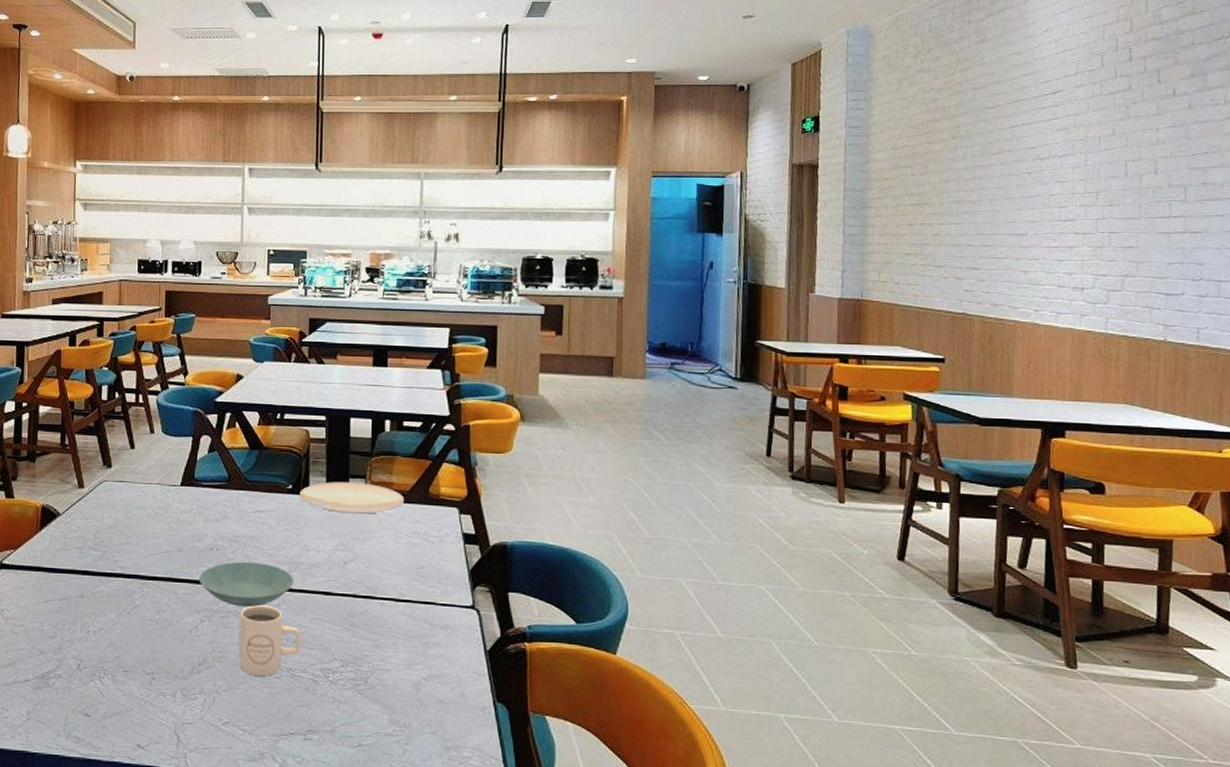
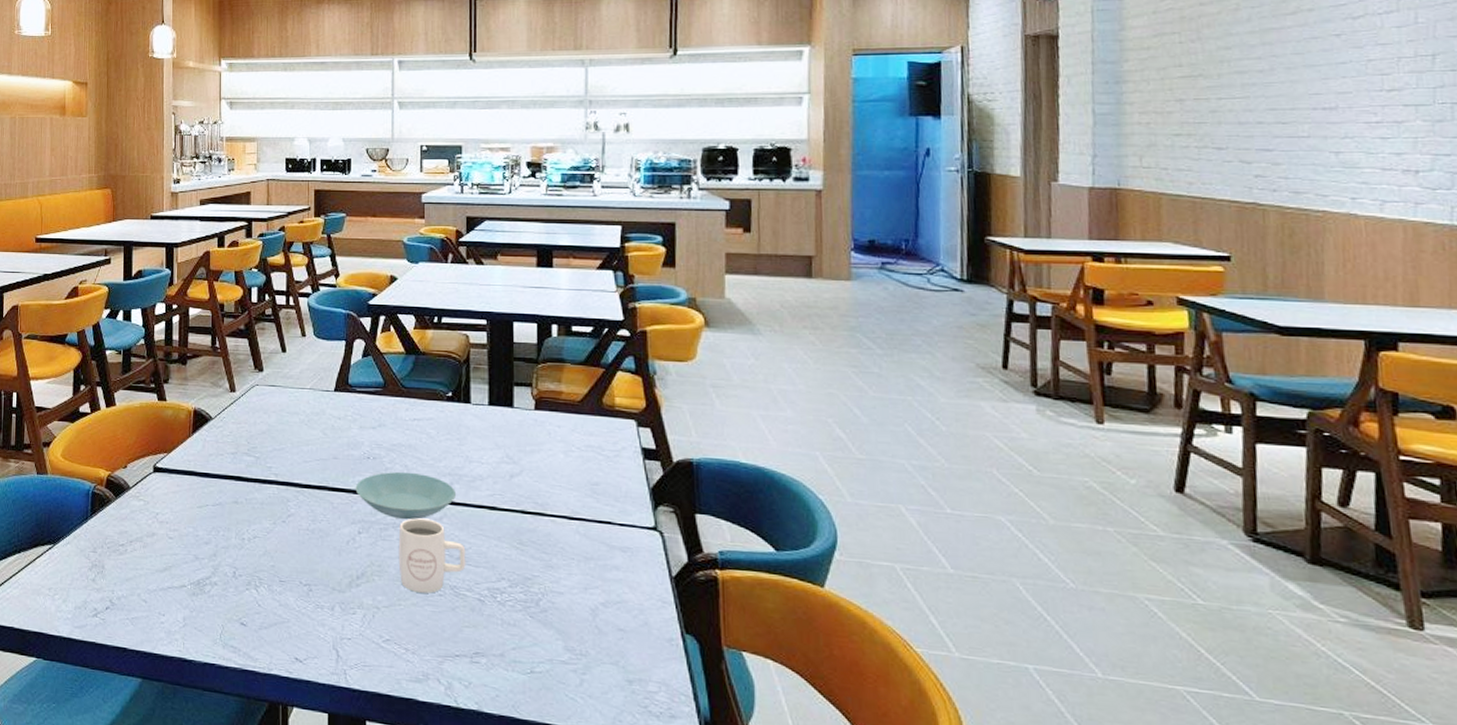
plate: present [300,482,405,514] -> none [460,389,576,425]

